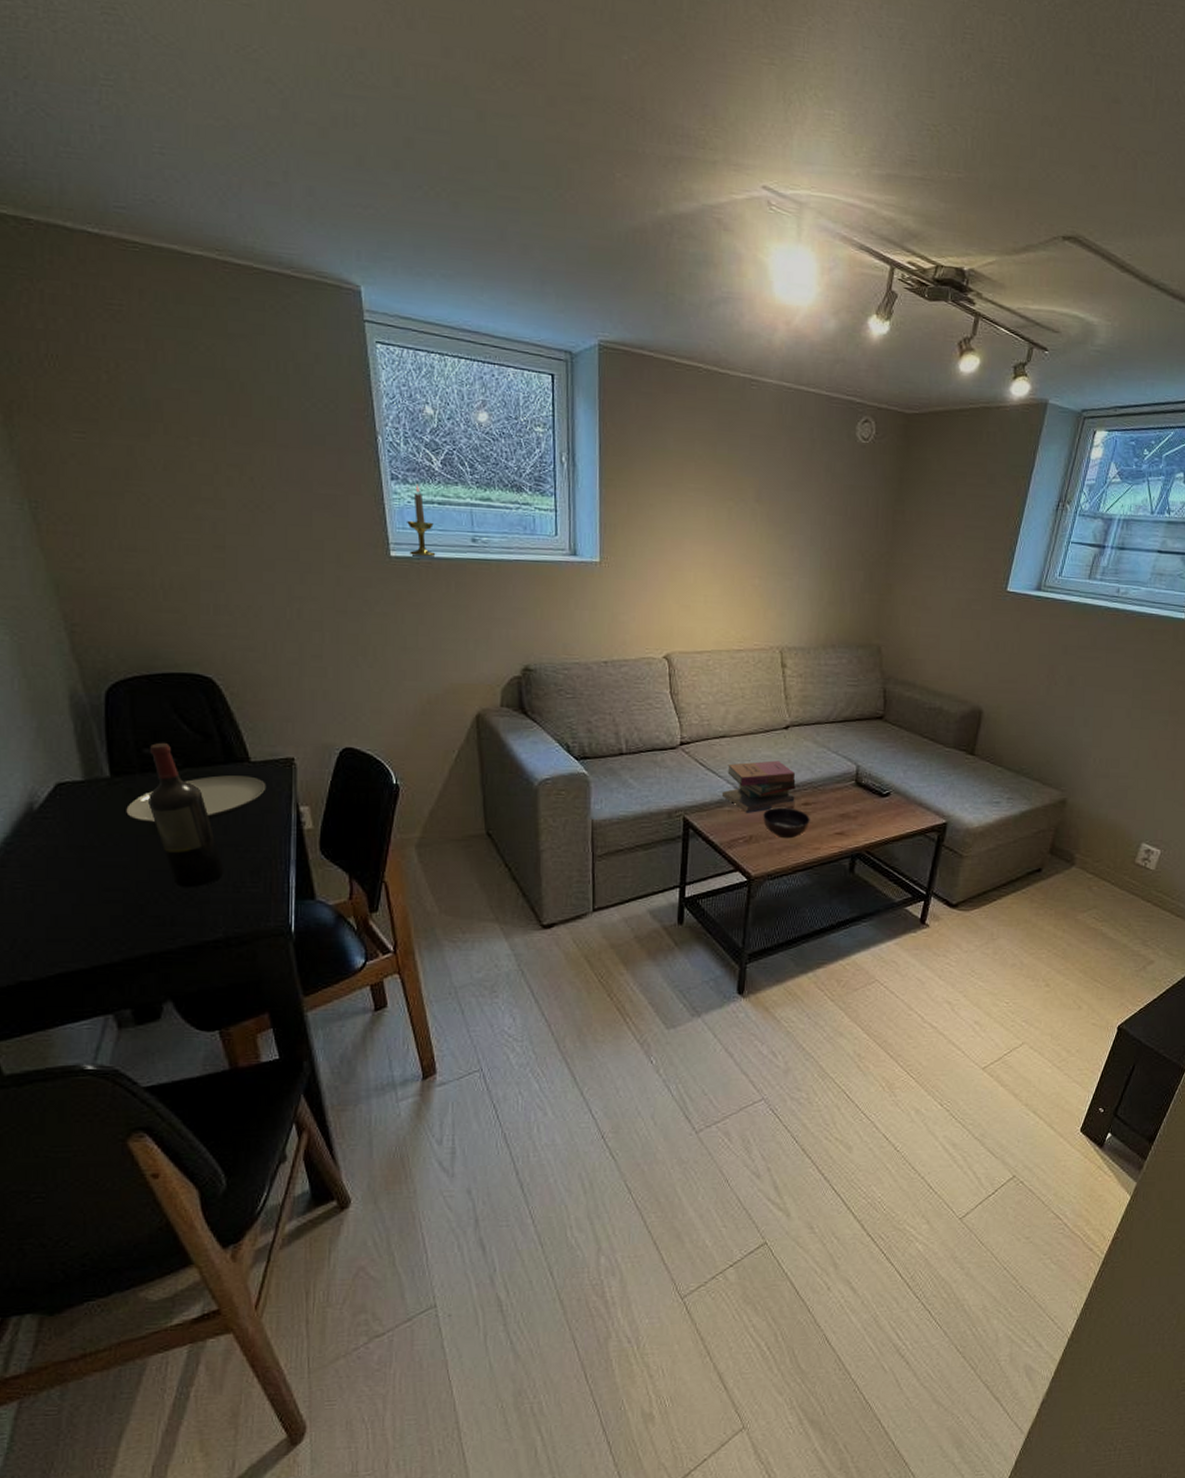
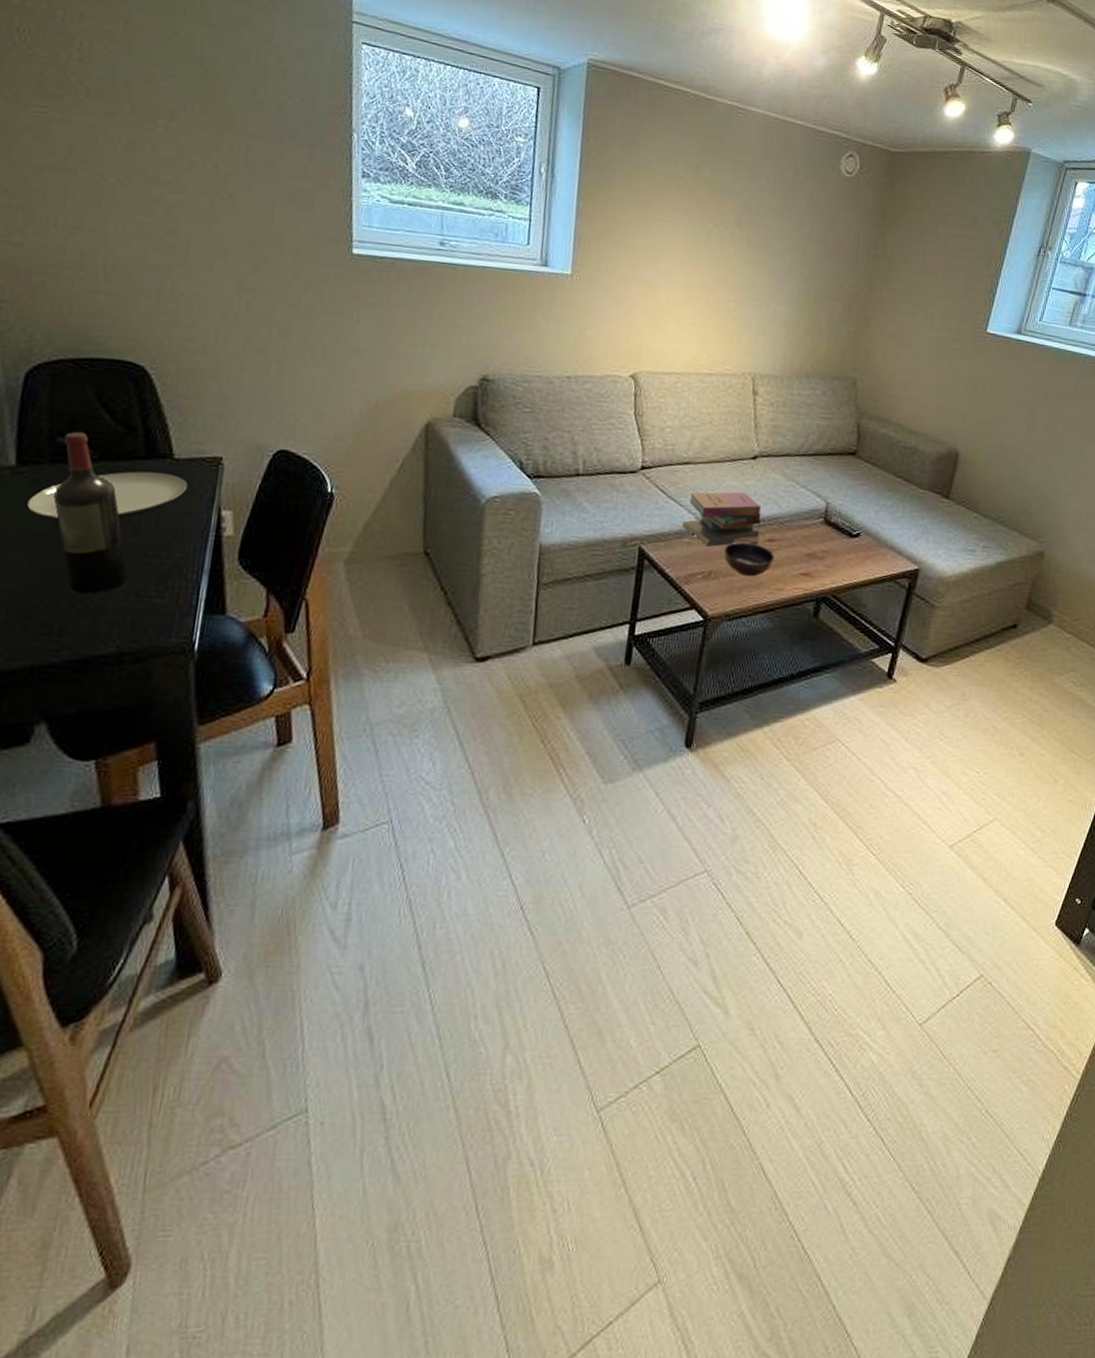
candlestick: present [407,485,436,557] -> none [373,184,402,257]

